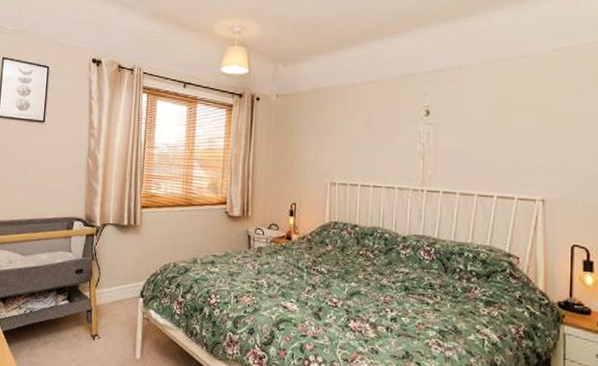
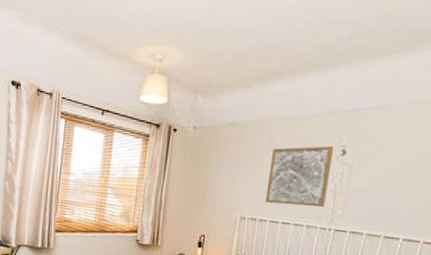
wall art: none [354,106,418,169] -> present [265,145,334,207]

